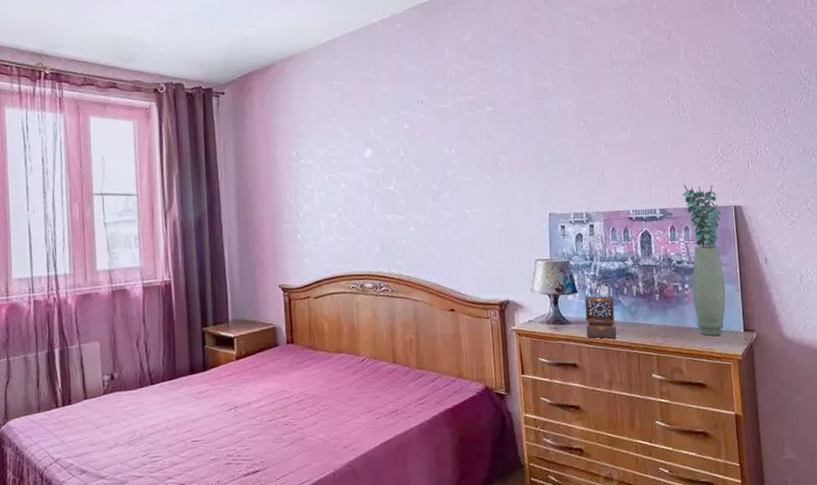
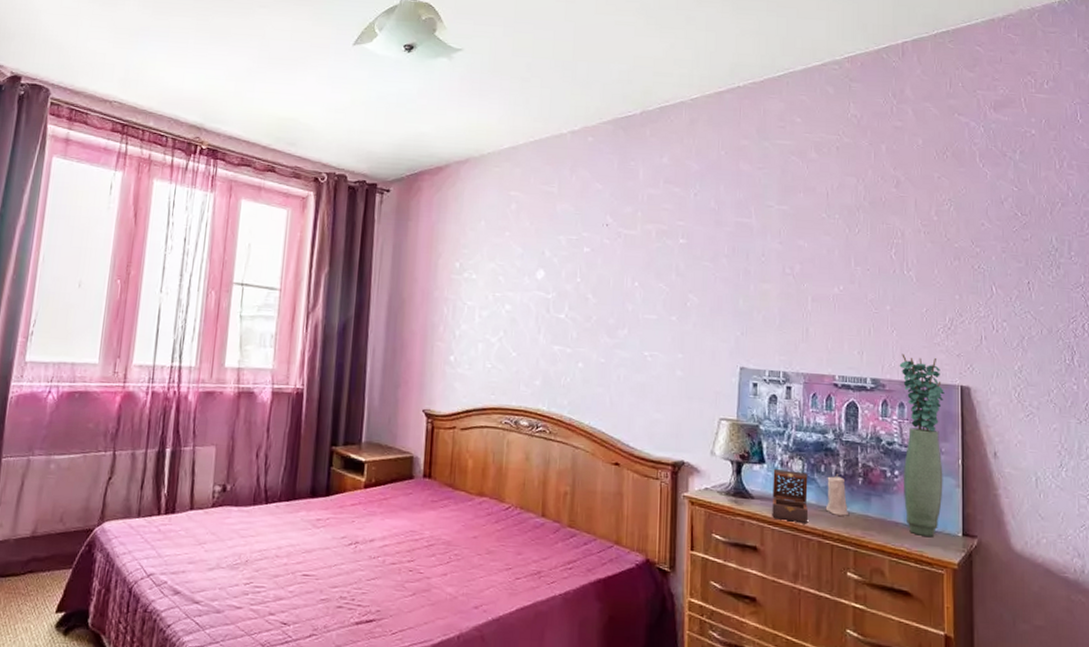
candle: none [630,294,651,329] -> present [825,474,850,516]

